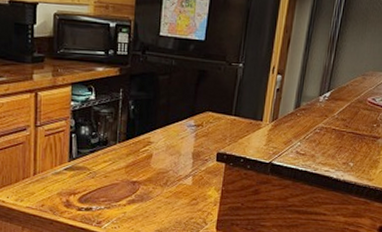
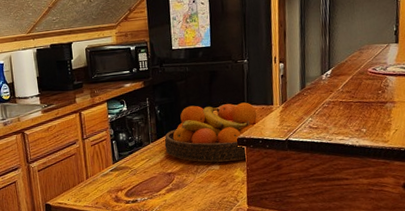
fruit bowl: none [133,106,248,178] -> present [164,102,262,163]

